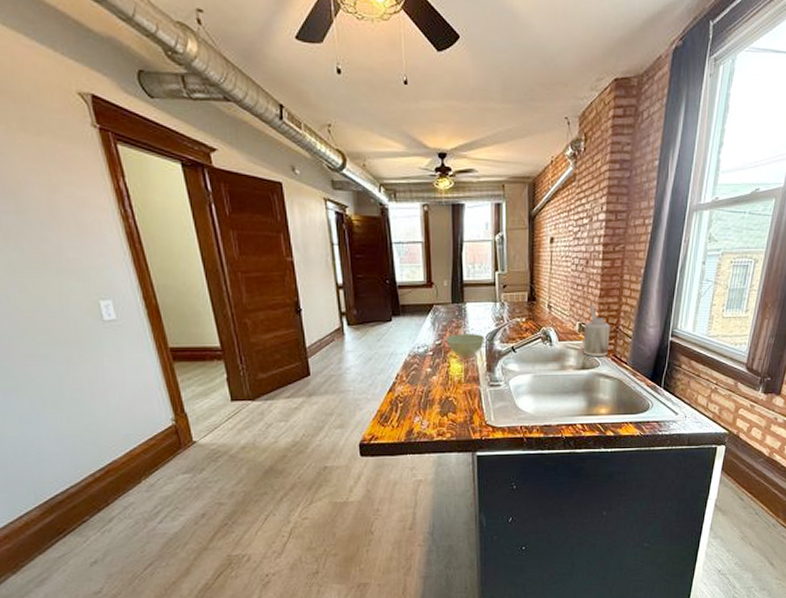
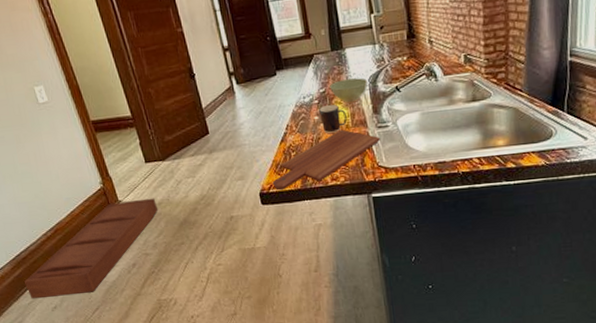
shoe rack: none [55,441,241,552] -> present [23,198,159,299]
cutting board: none [374,384,491,442] -> present [272,129,380,191]
mug: none [431,358,460,388] -> present [318,105,347,134]
soap dispenser: present [582,304,610,357] -> none [470,33,500,88]

